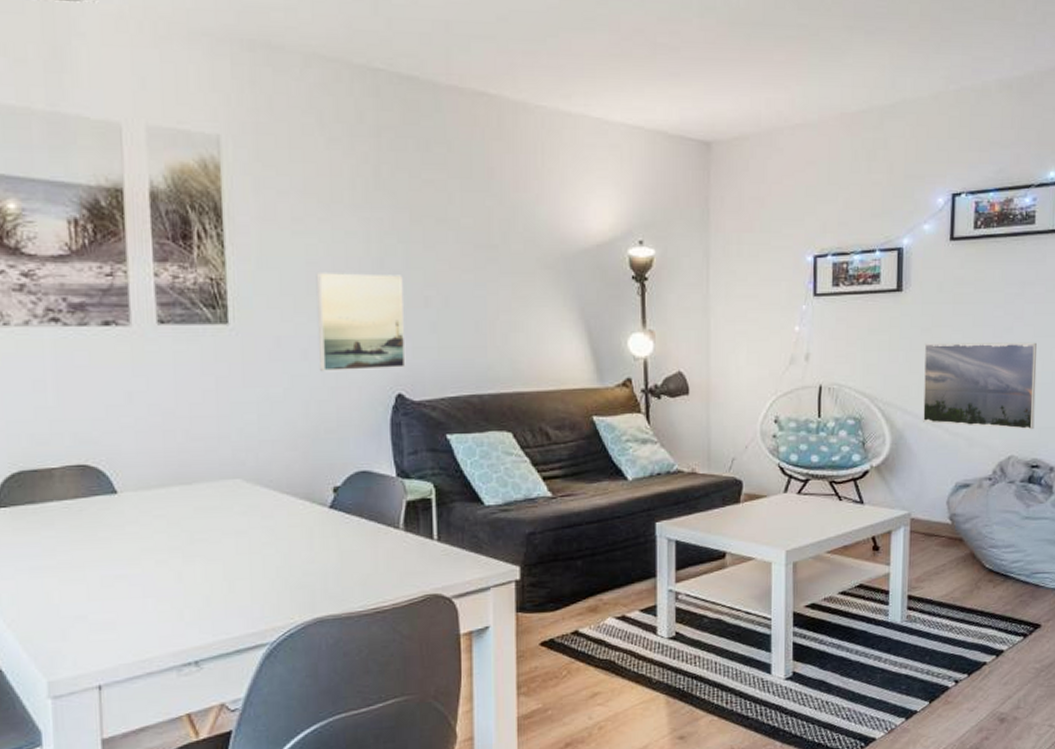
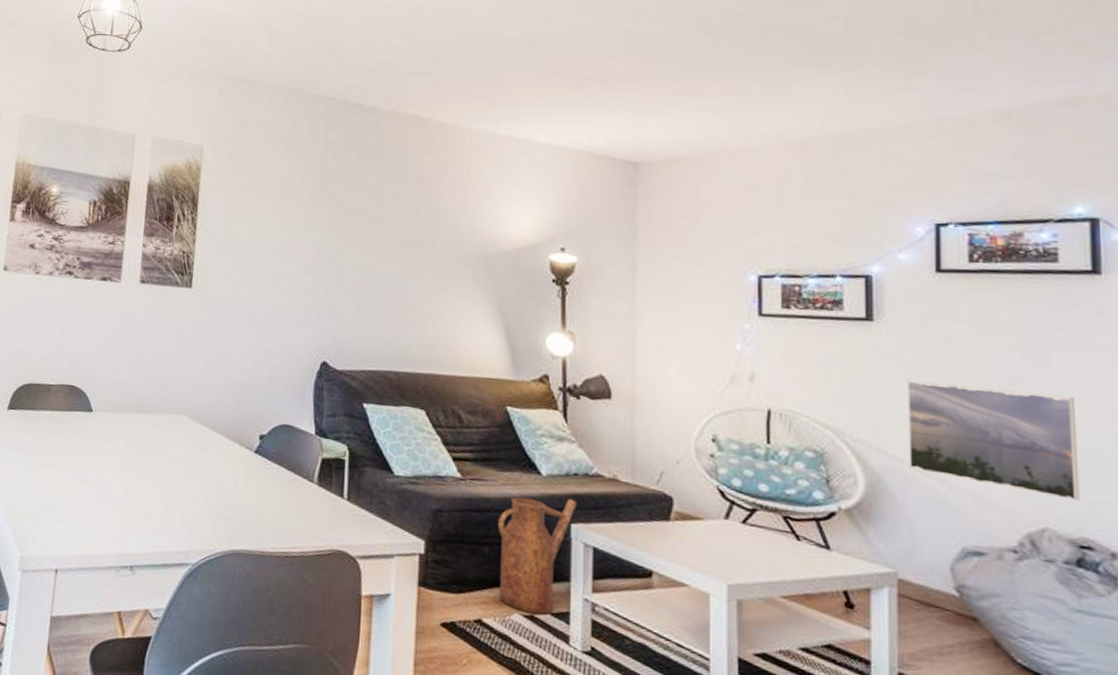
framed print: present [316,271,406,372] -> none [259,253,336,340]
watering can: none [590,499,660,615] -> present [498,497,577,615]

